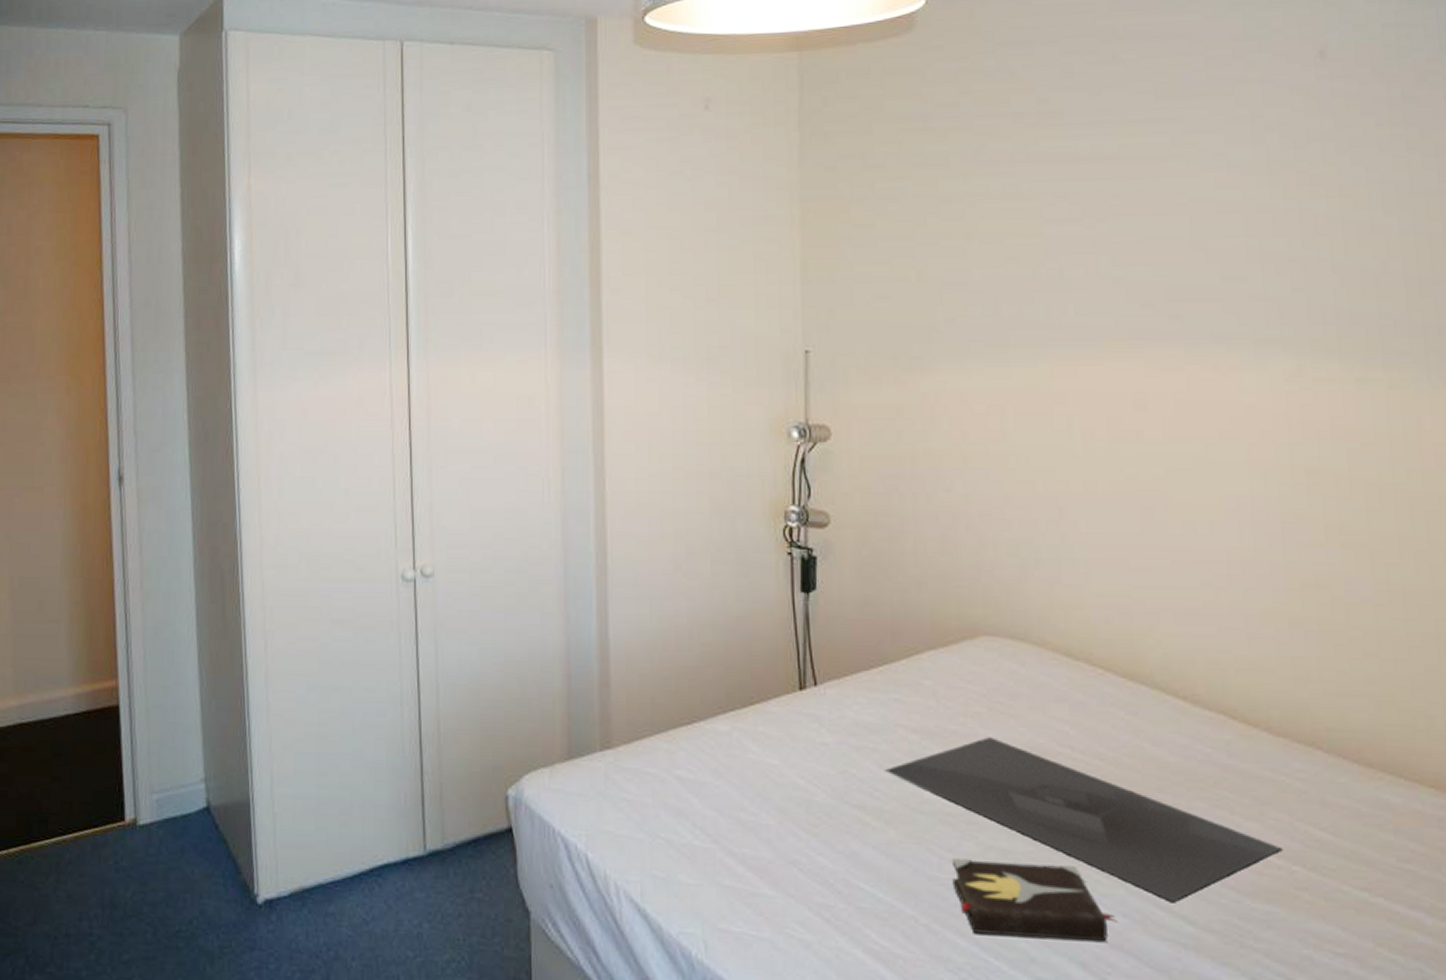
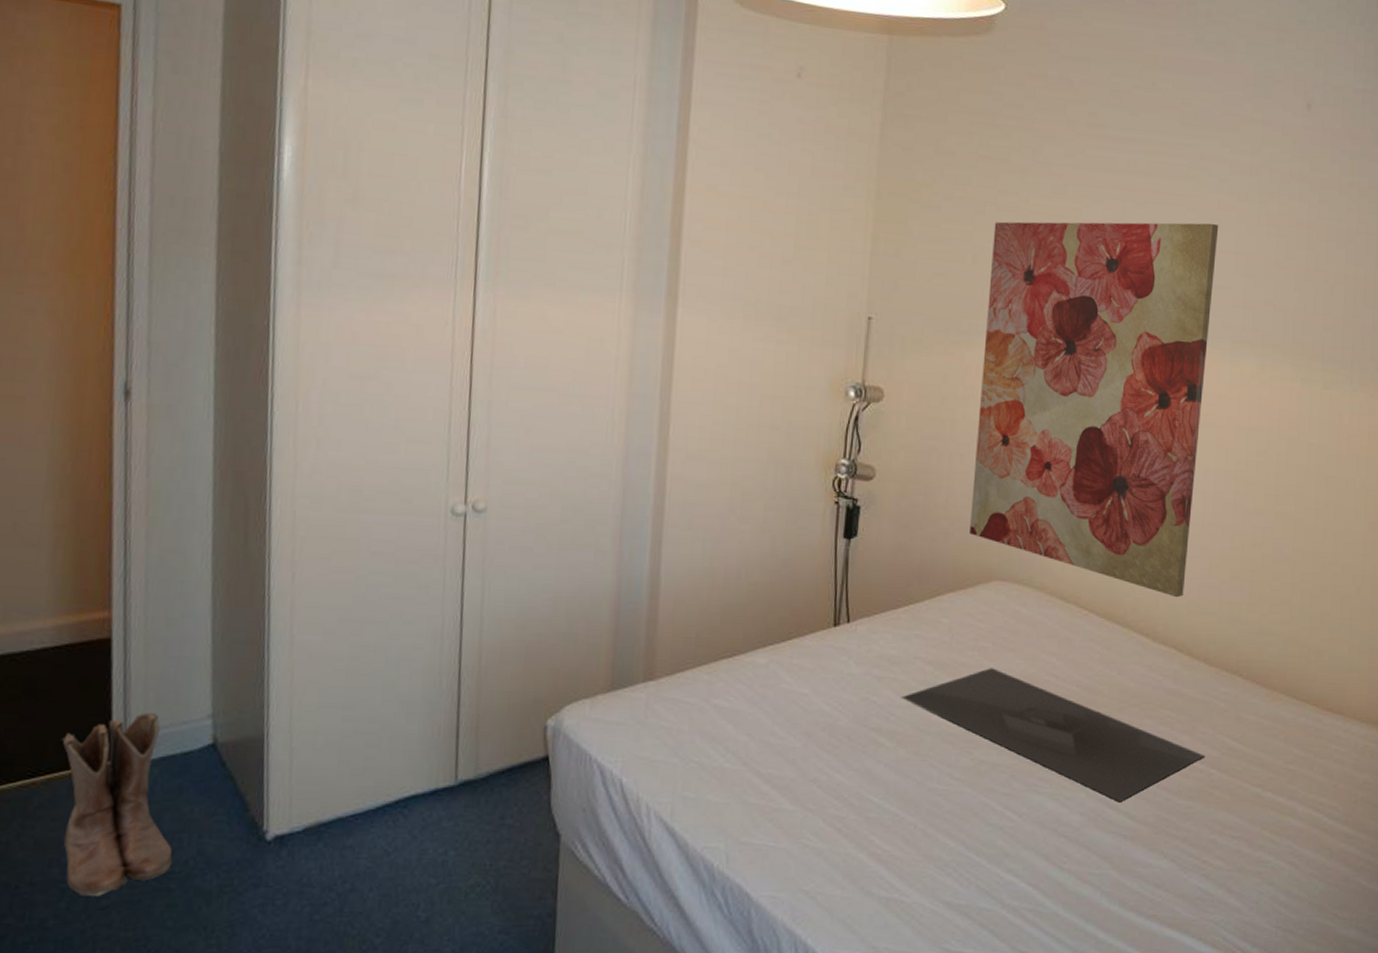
boots: none [85,776,179,950] -> present [62,713,173,896]
wall art: none [938,205,1228,652] -> present [970,221,1219,598]
hardback book: present [951,858,1117,943] -> none [948,772,1076,838]

